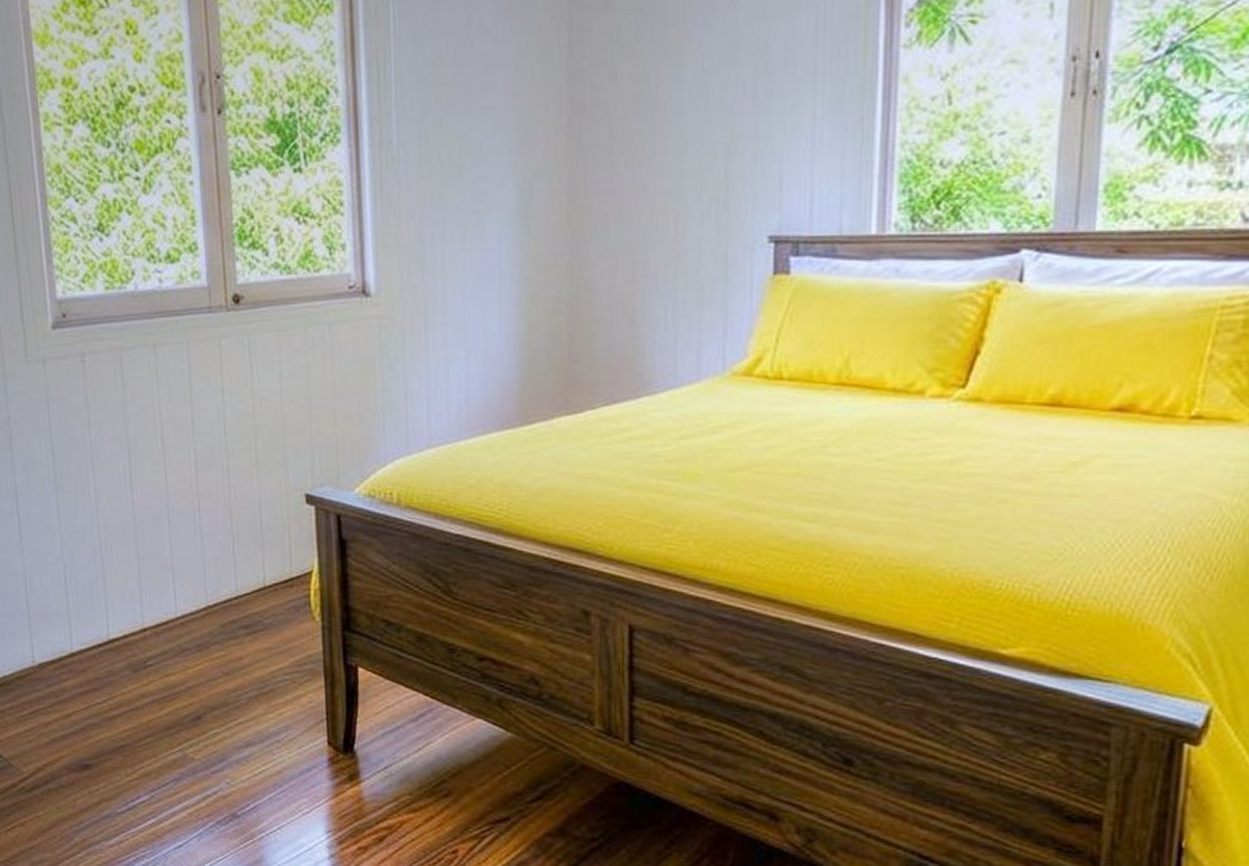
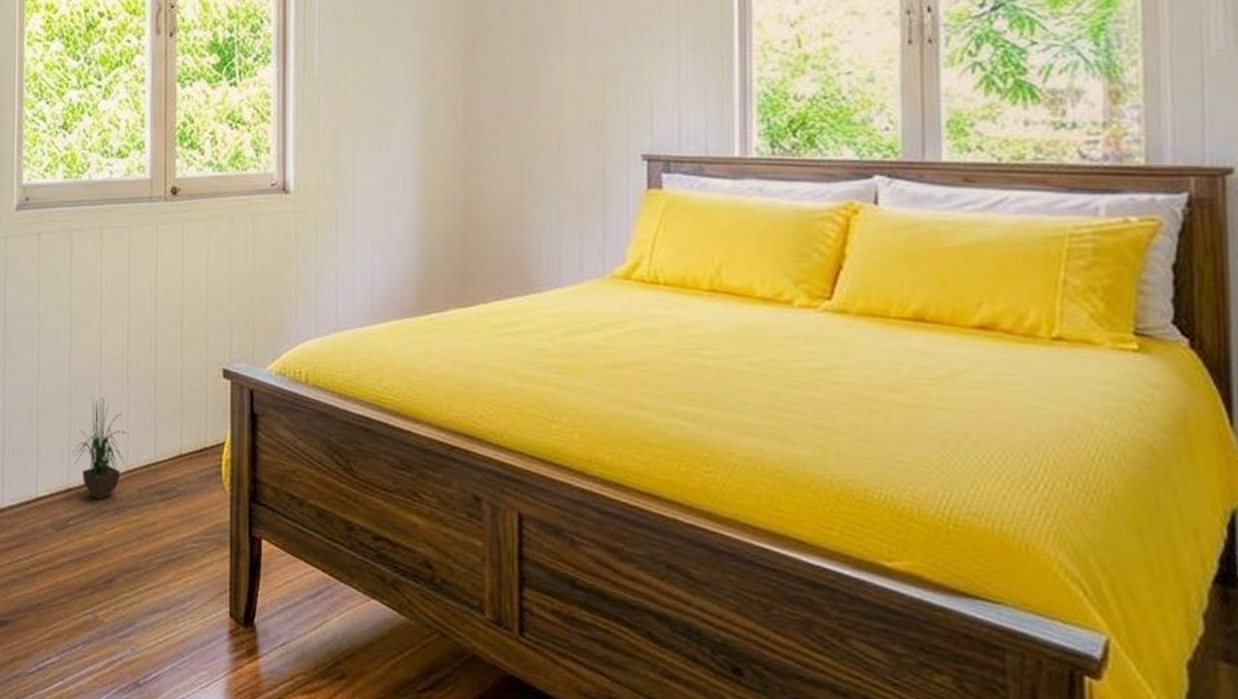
potted plant: none [144,531,206,638] -> present [72,397,129,500]

